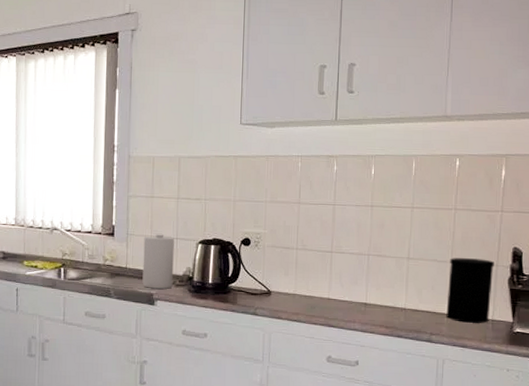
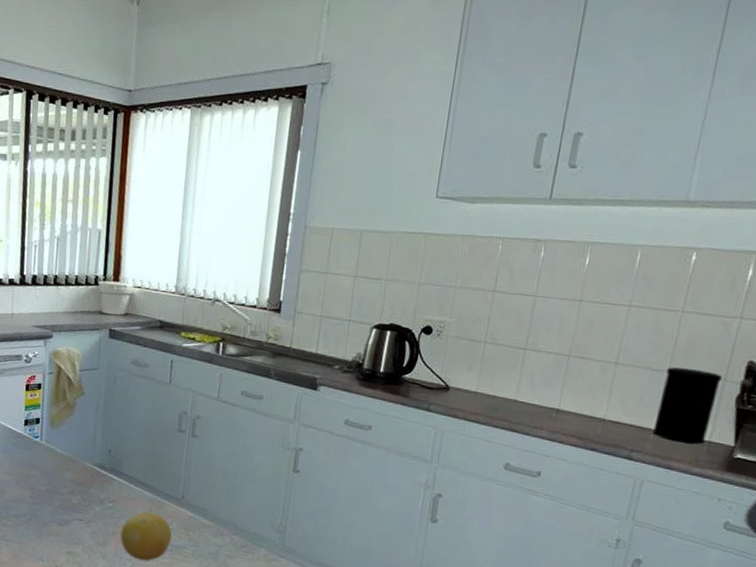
paper towel holder: present [142,234,175,289] -> none [306,314,347,374]

